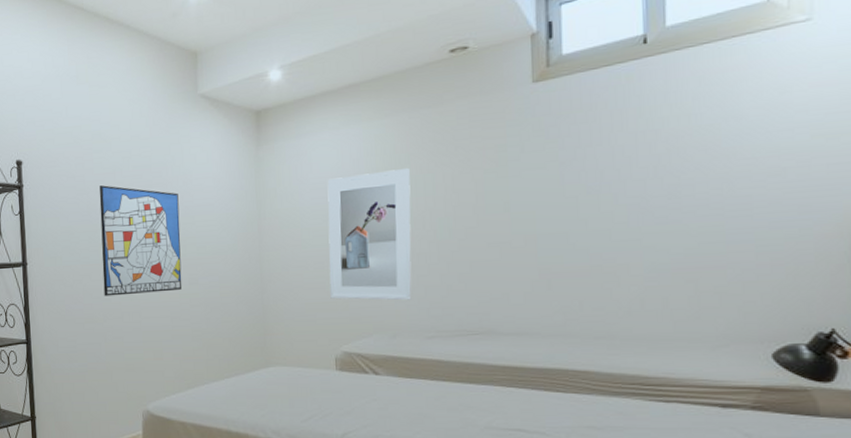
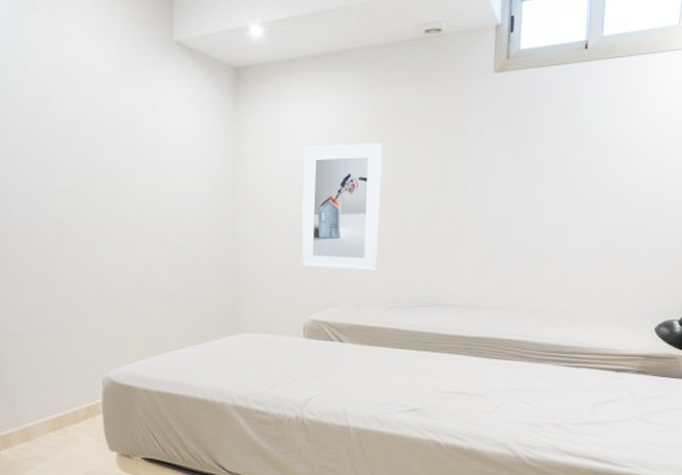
wall art: present [99,185,182,296] -> none [57,131,150,255]

